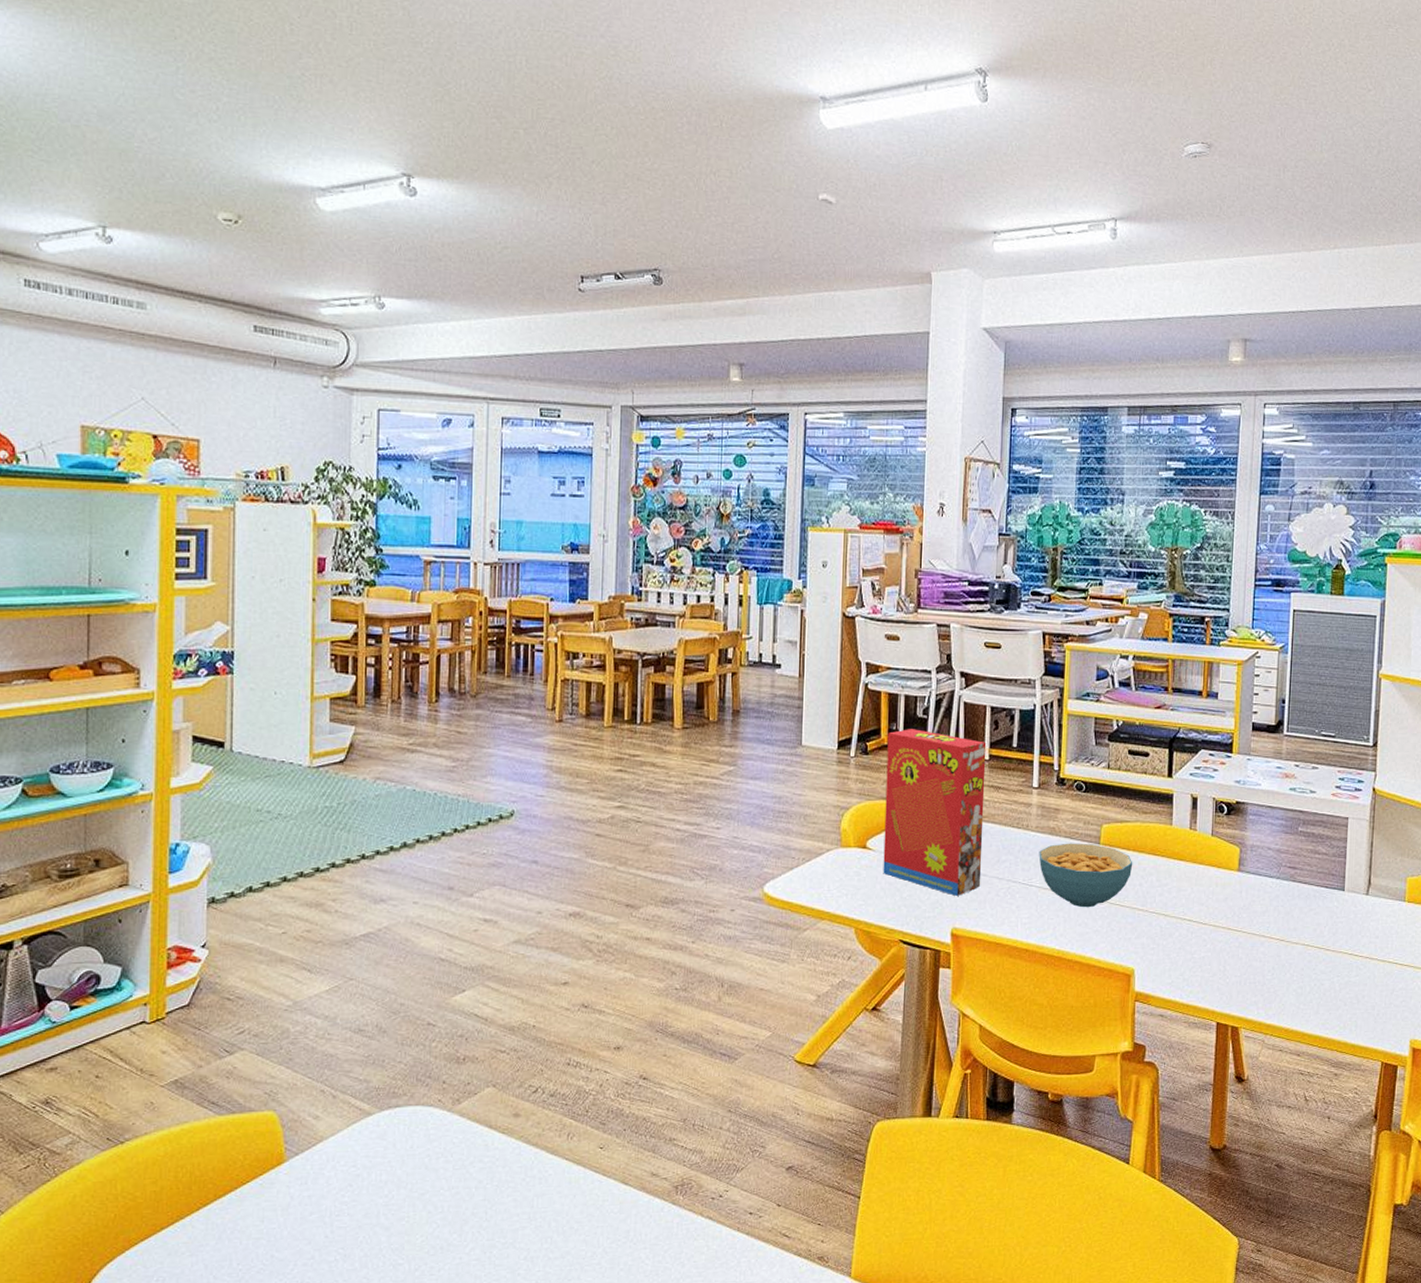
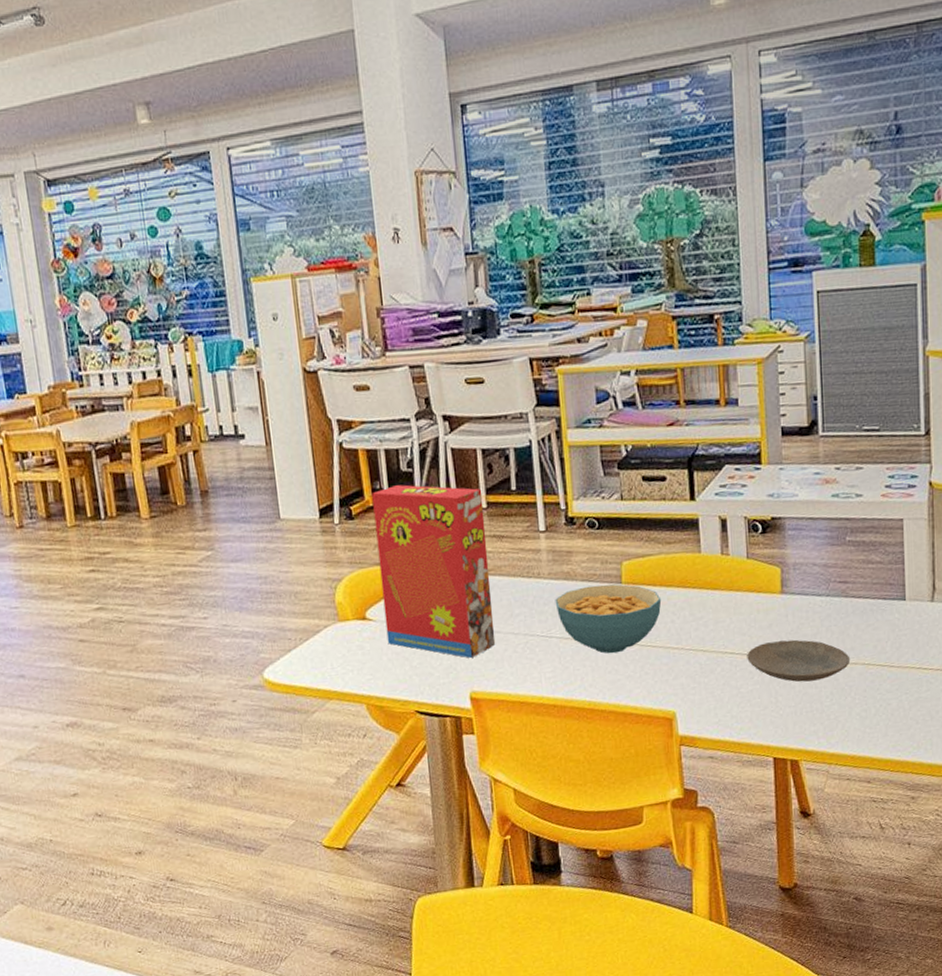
plate: none [1202,914,1293,955] -> present [747,639,851,682]

